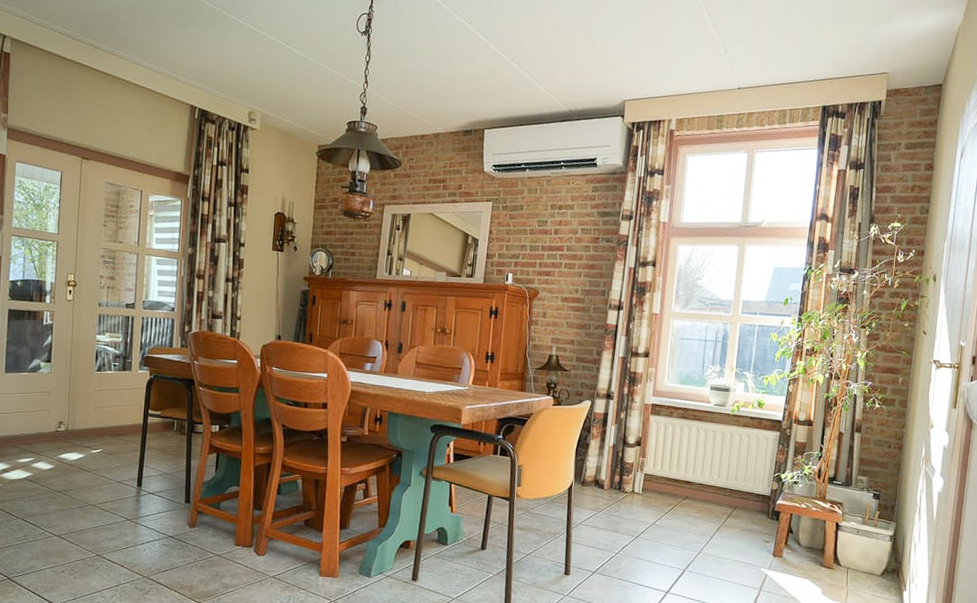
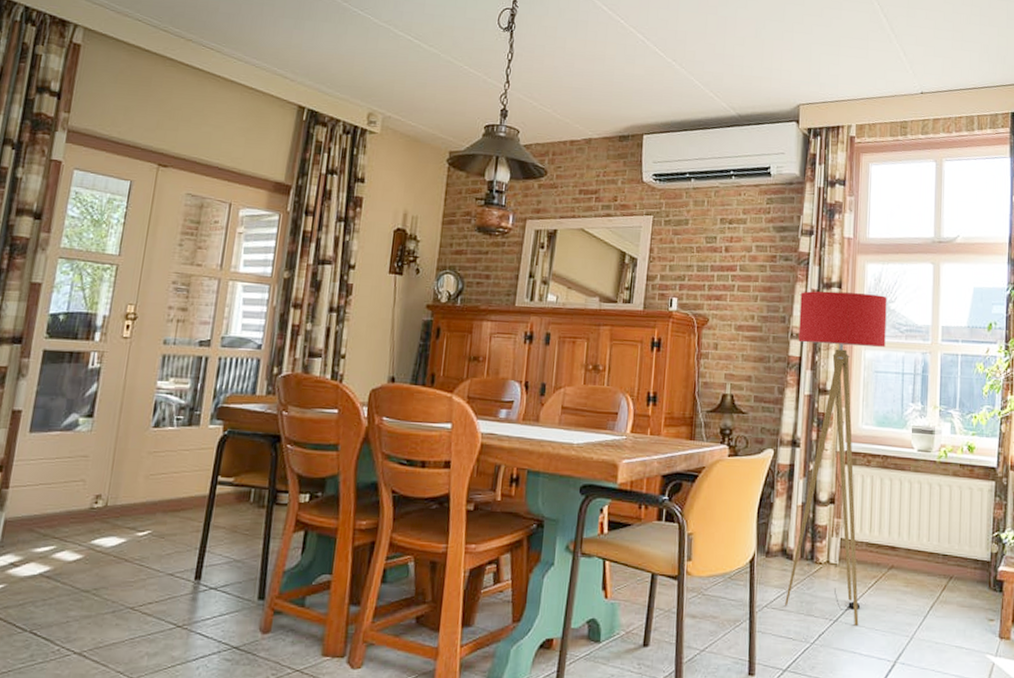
floor lamp: none [596,268,696,542] -> present [785,291,887,626]

